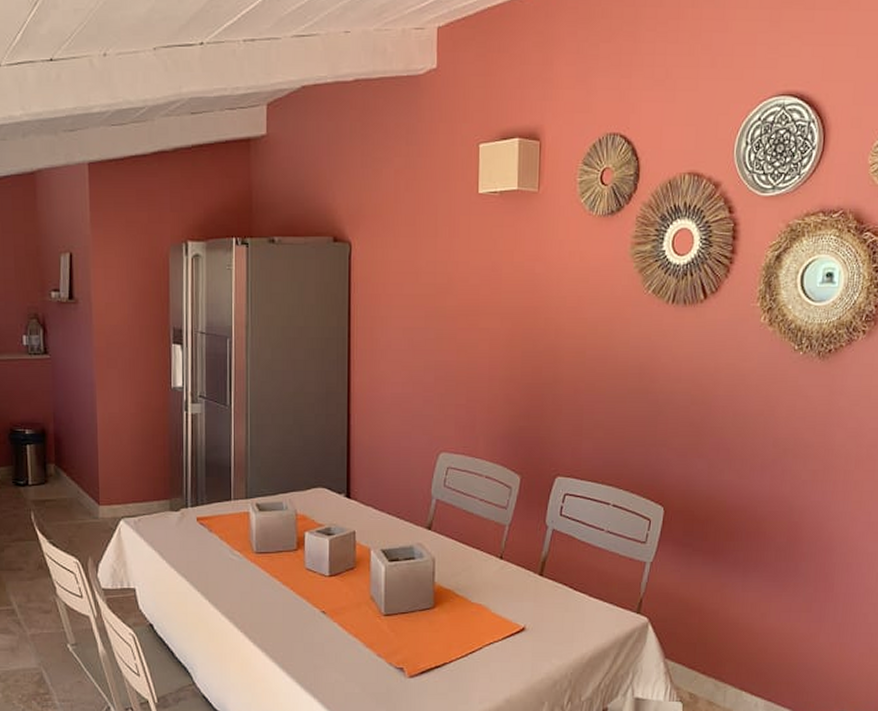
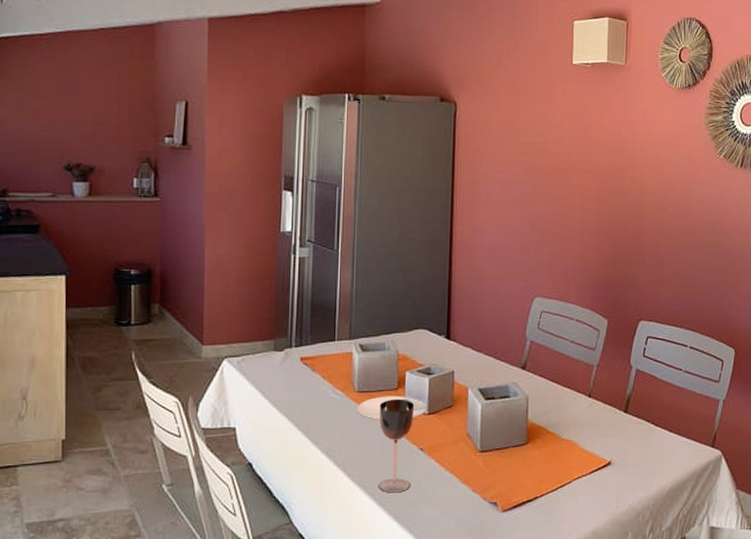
plate: none [256,557,329,583] -> present [357,396,428,421]
wineglass: none [278,560,314,656] -> present [378,398,414,493]

